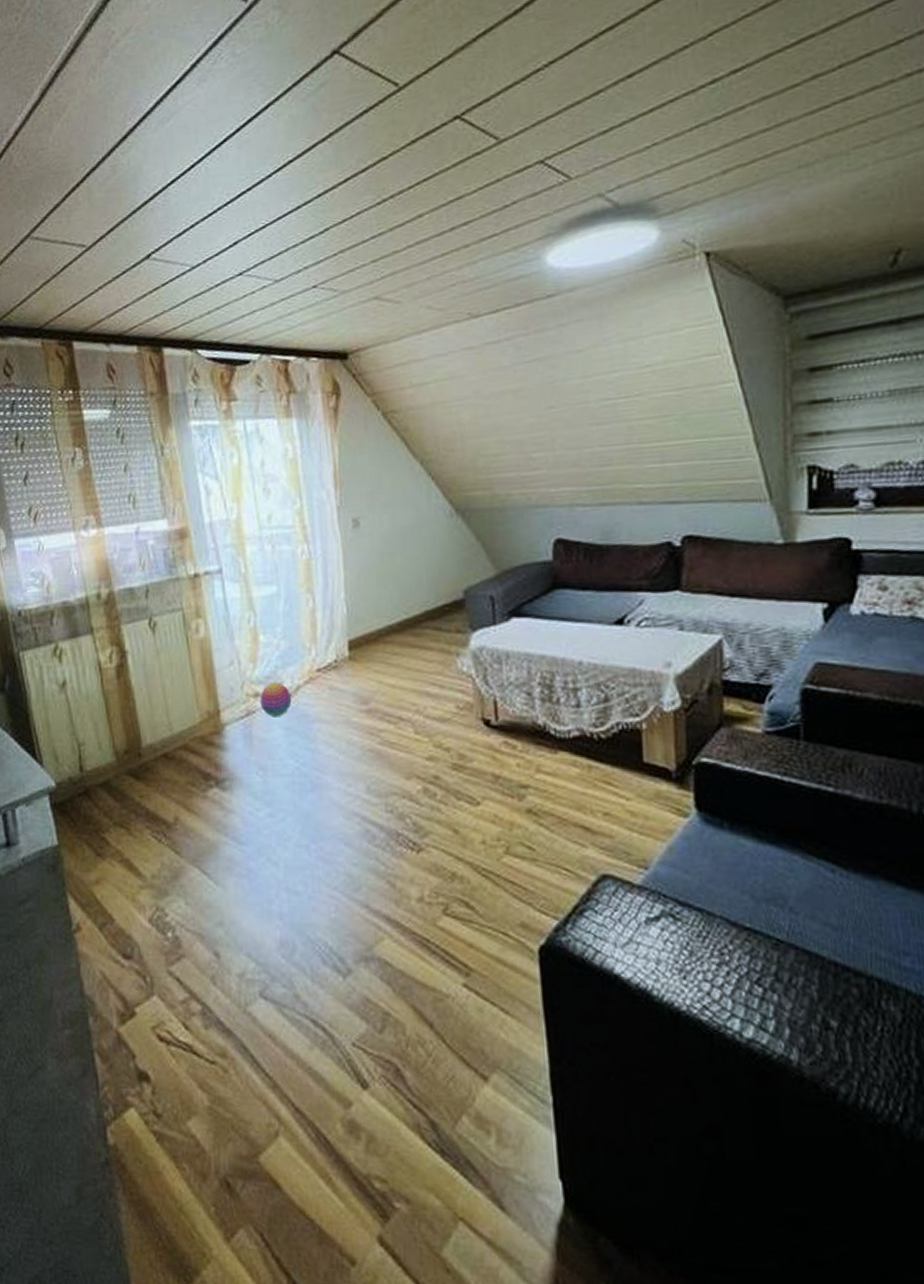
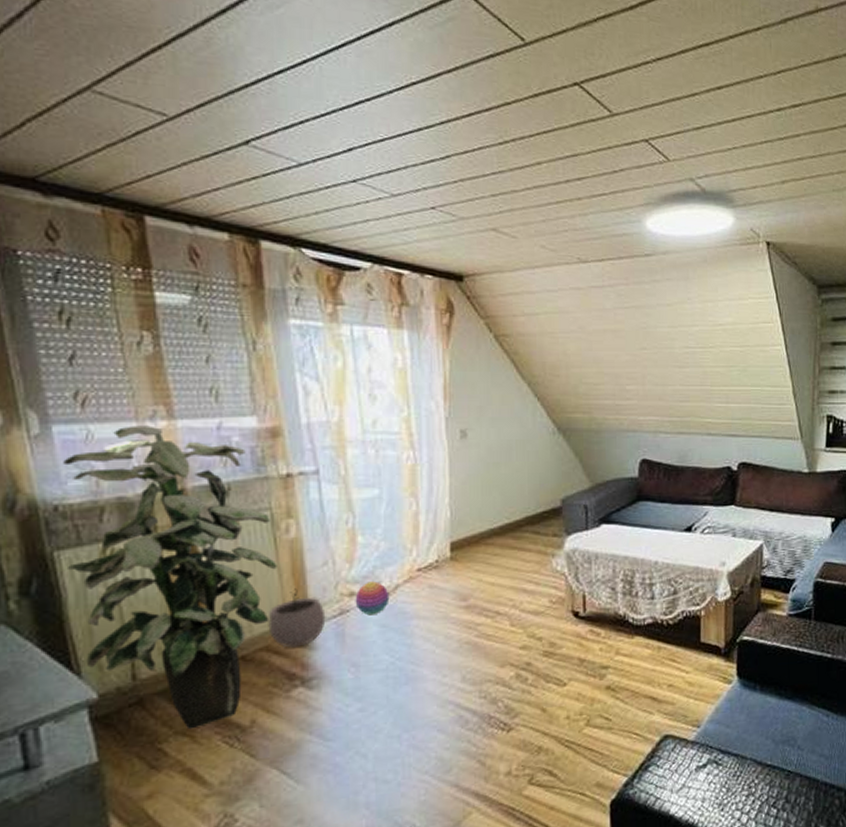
indoor plant: none [23,534,190,822] -> present [64,426,277,730]
plant pot: none [184,688,235,747] -> present [268,588,326,648]

